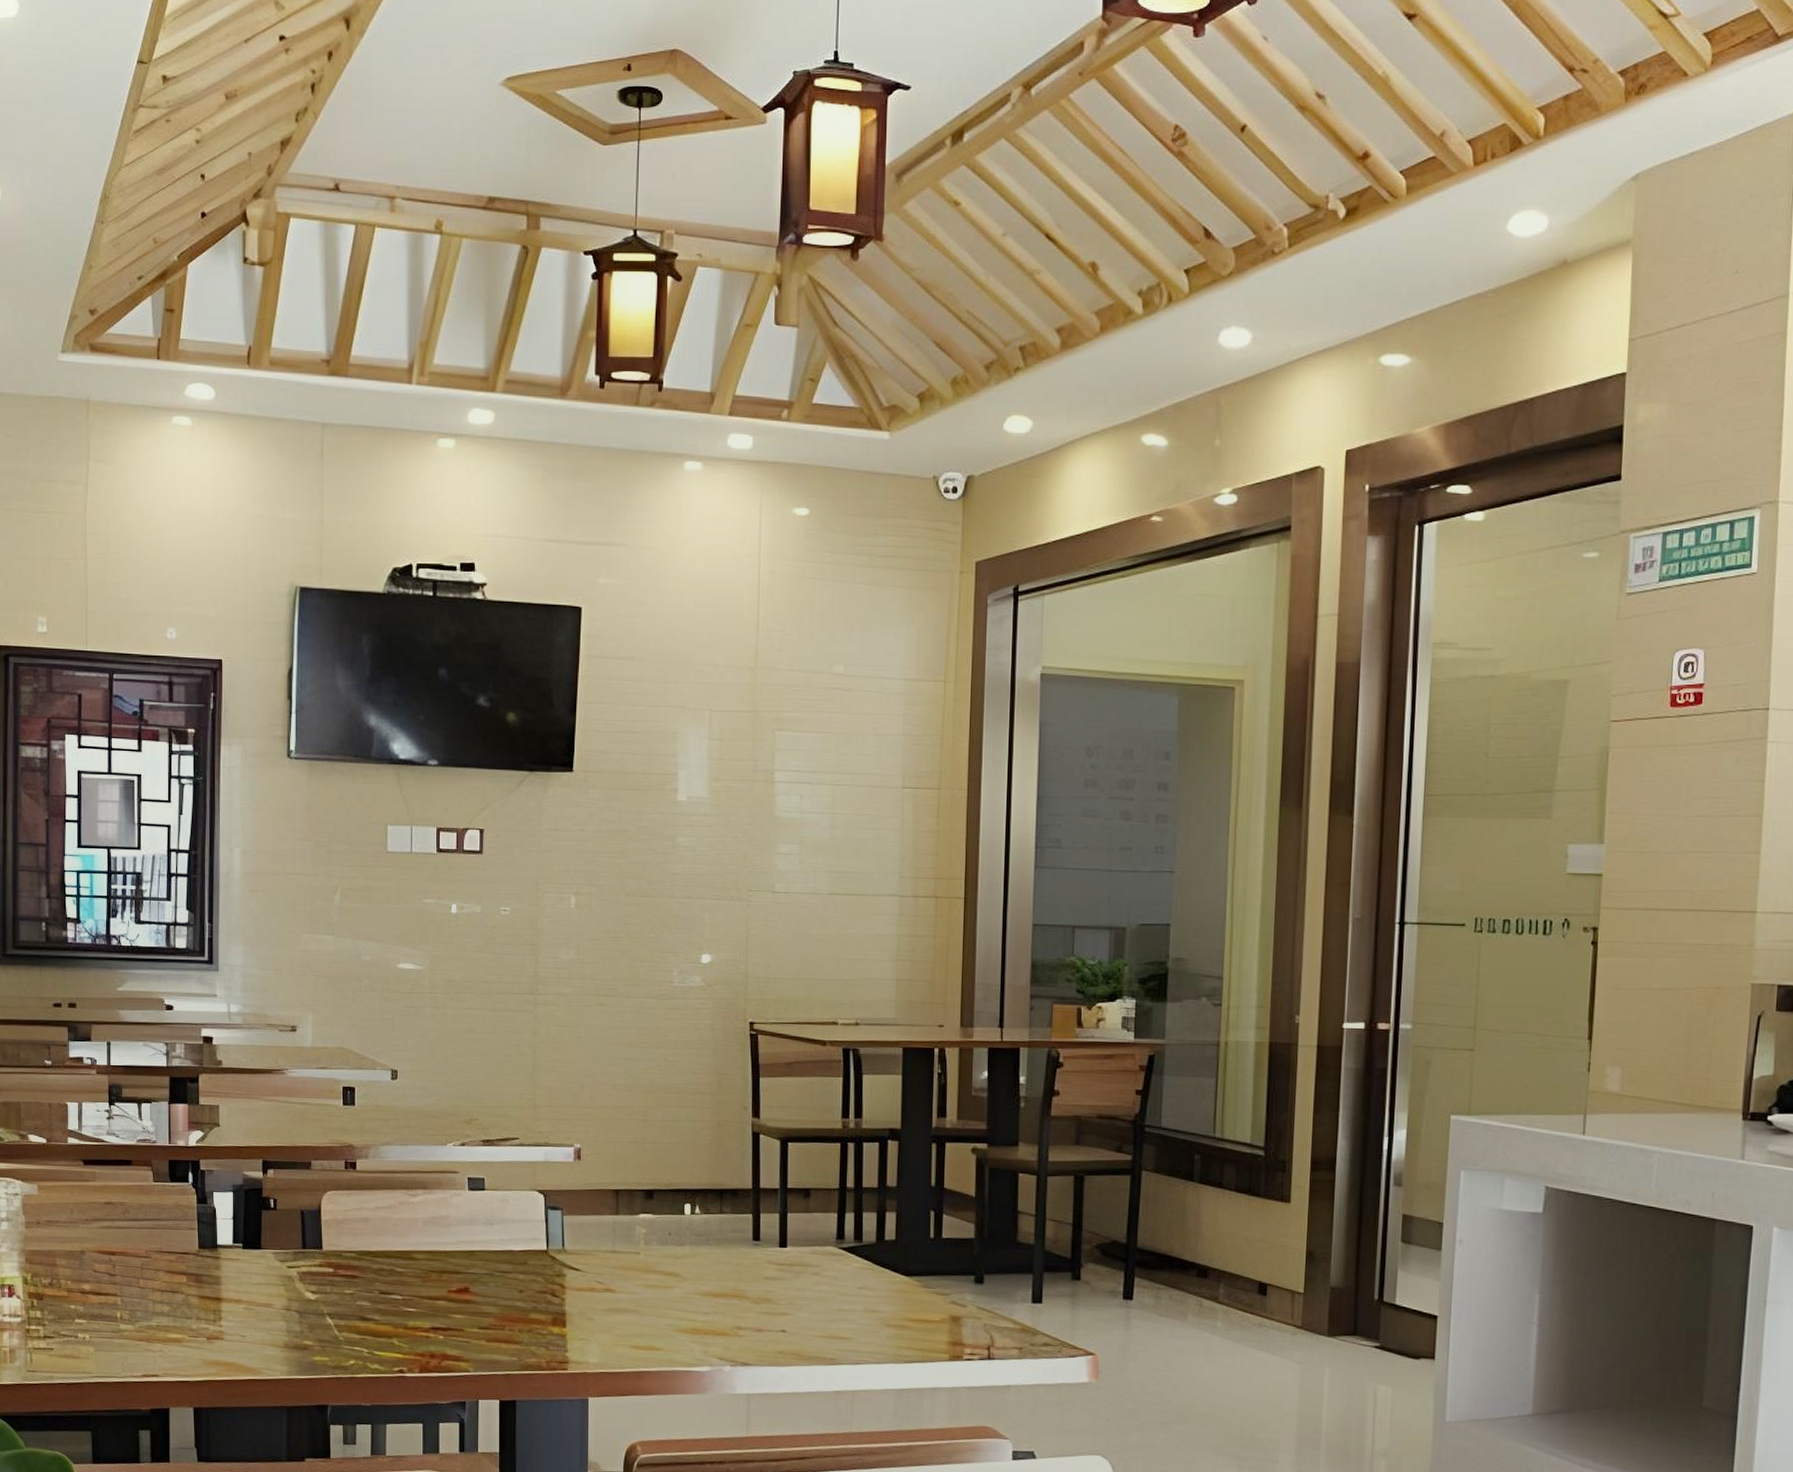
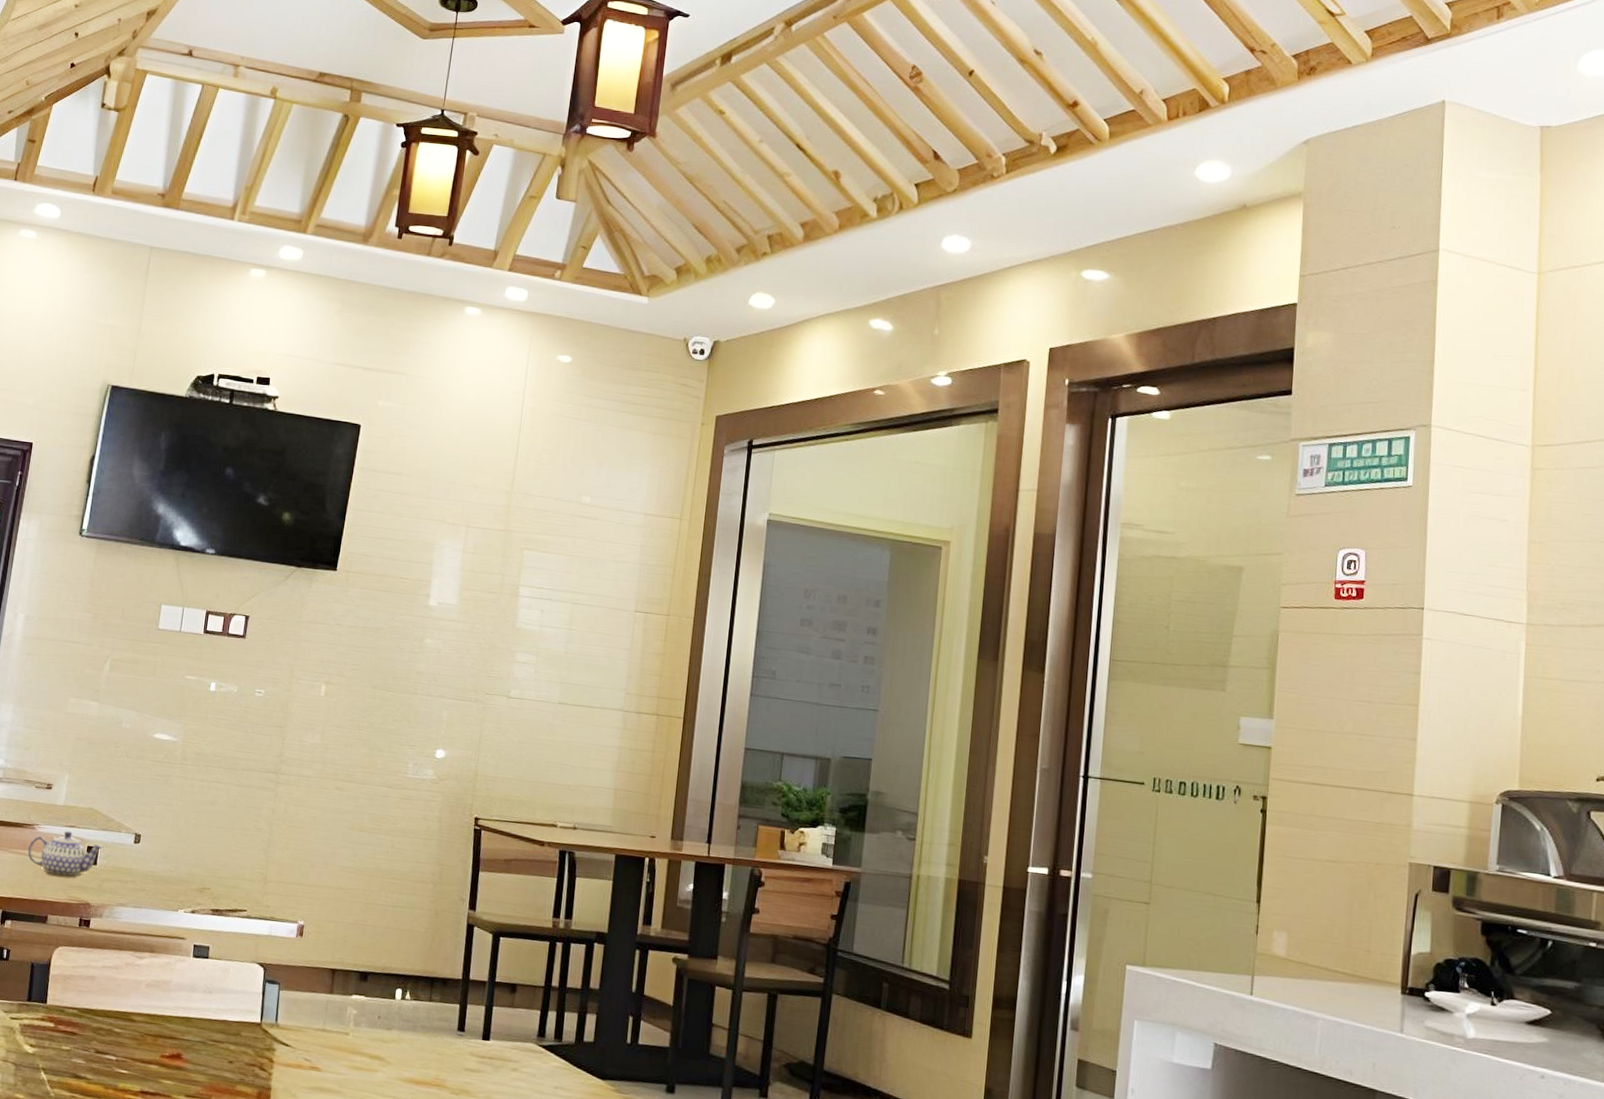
teapot: none [281,1072,360,1122] -> present [28,830,104,879]

